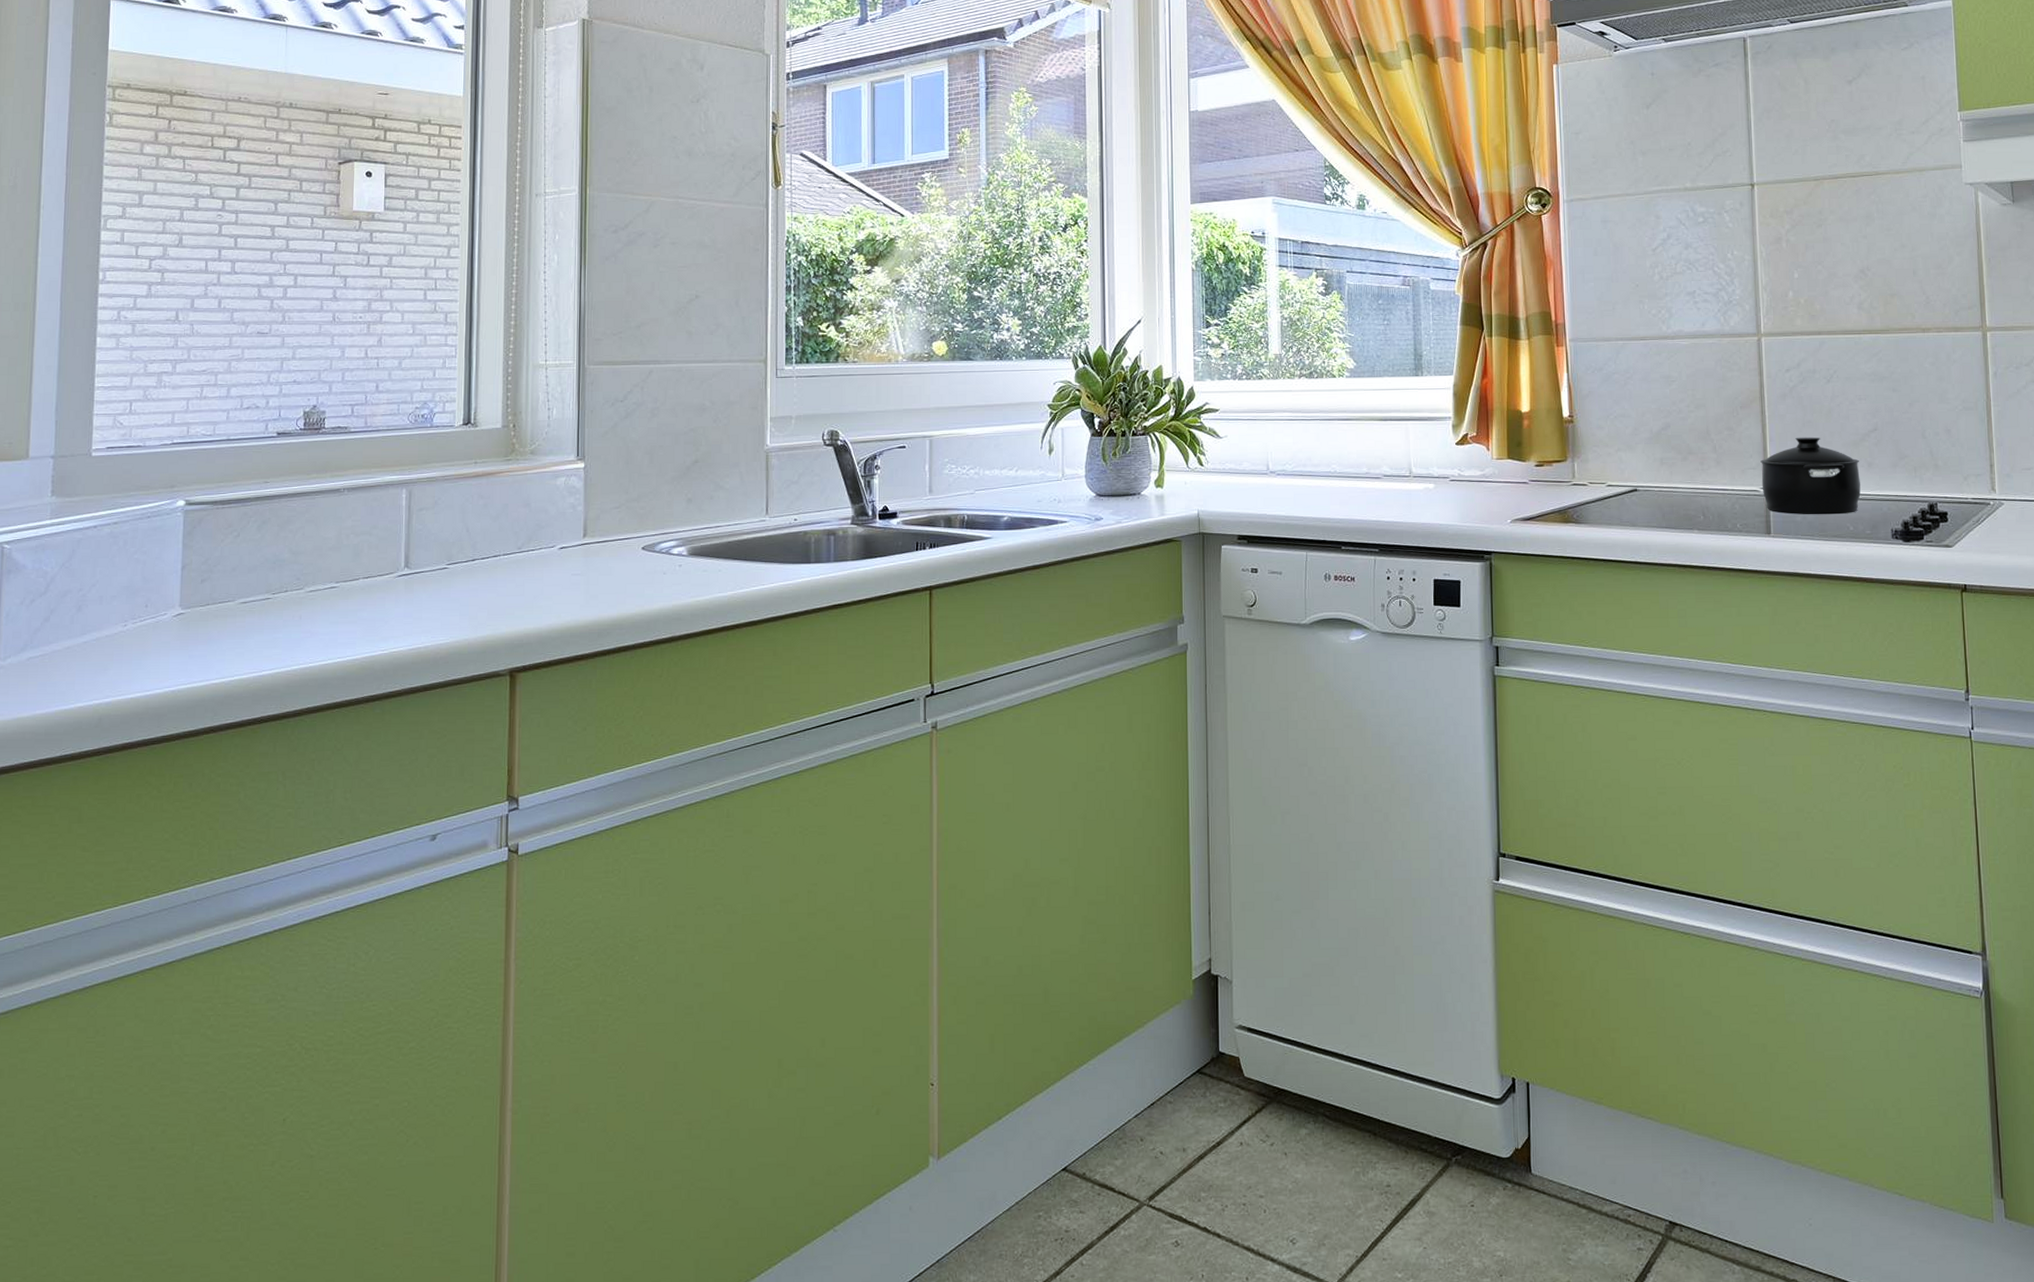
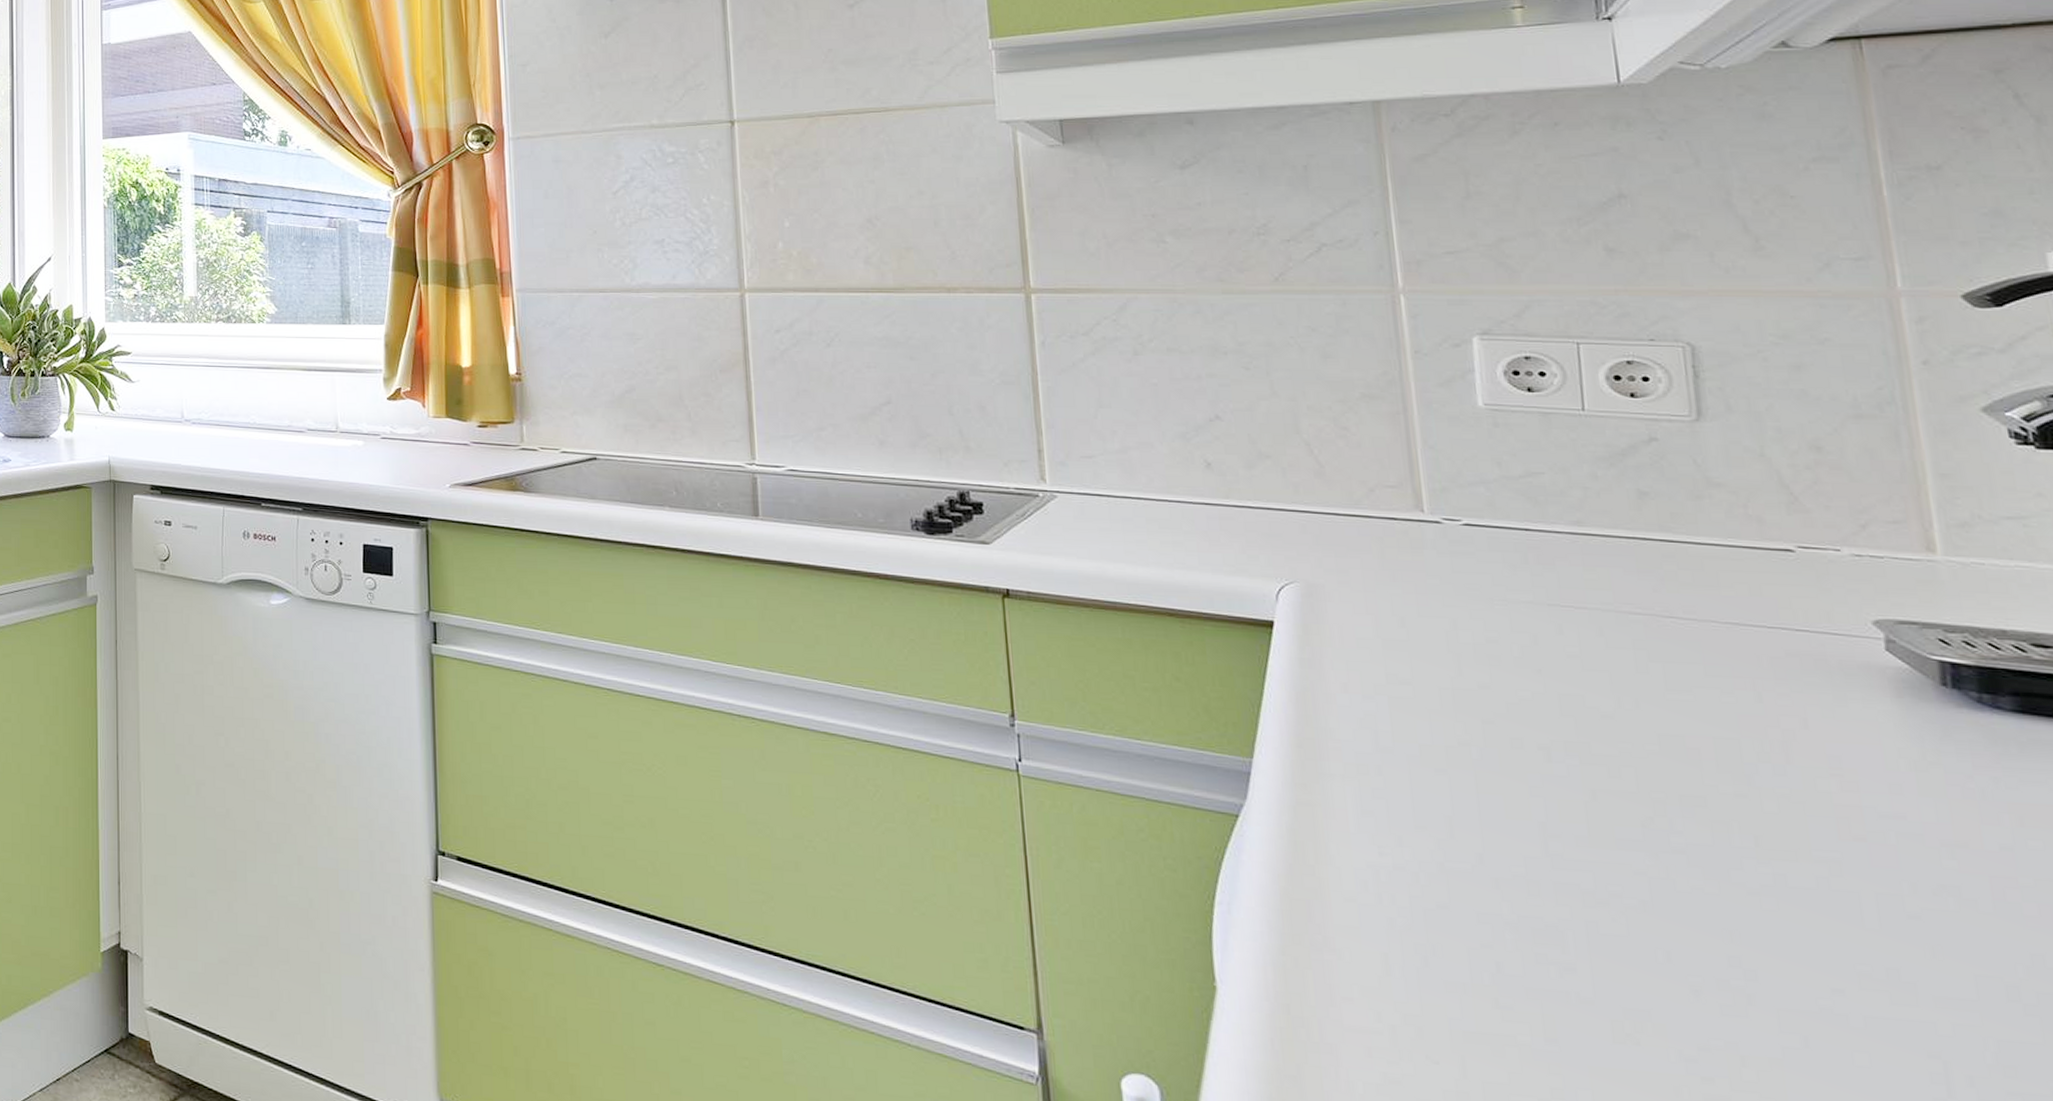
saucepan: present [1760,436,1861,515] -> none [745,407,871,499]

